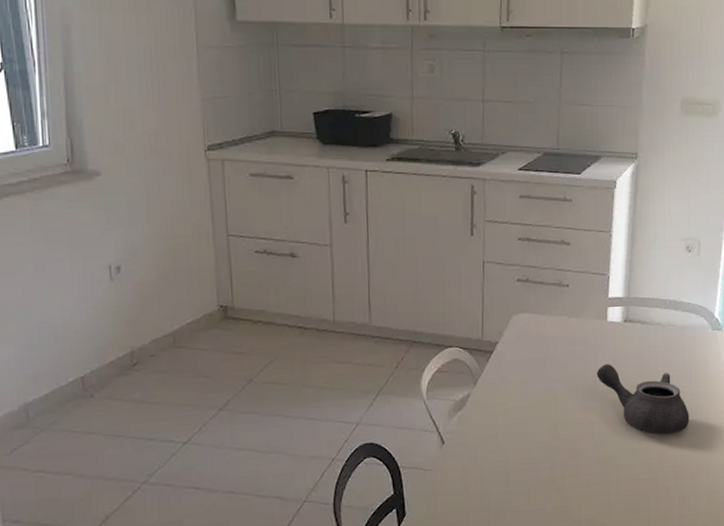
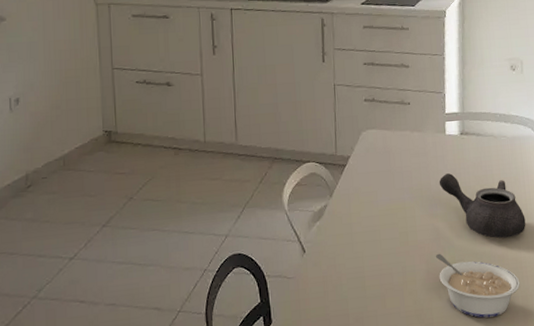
legume: none [587,448,678,517] -> present [435,253,520,318]

